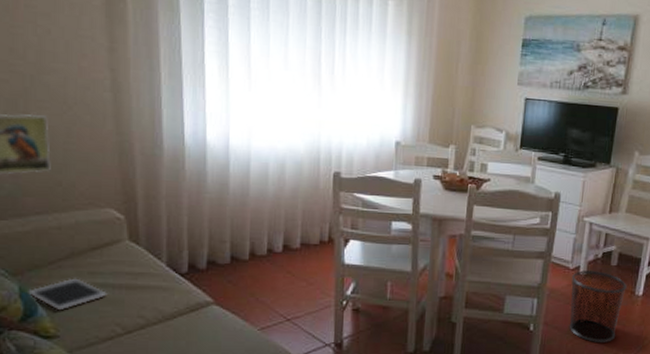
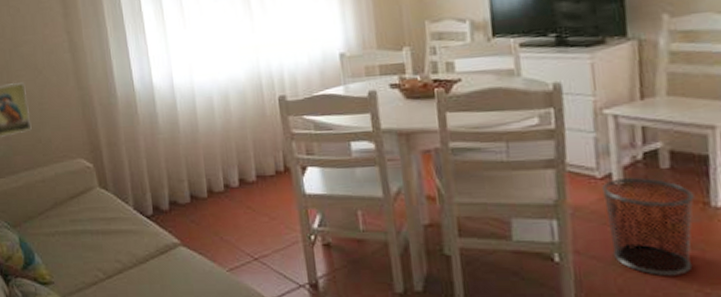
tablet: present [28,278,107,311] -> none [26,226,88,258]

